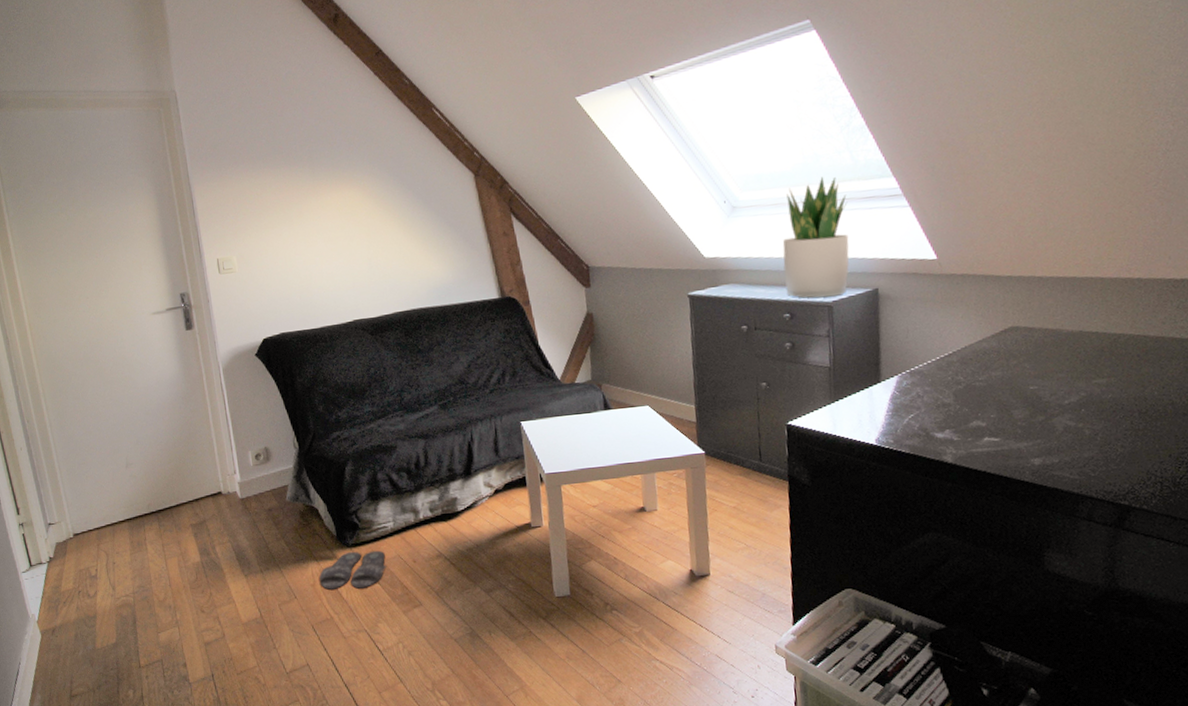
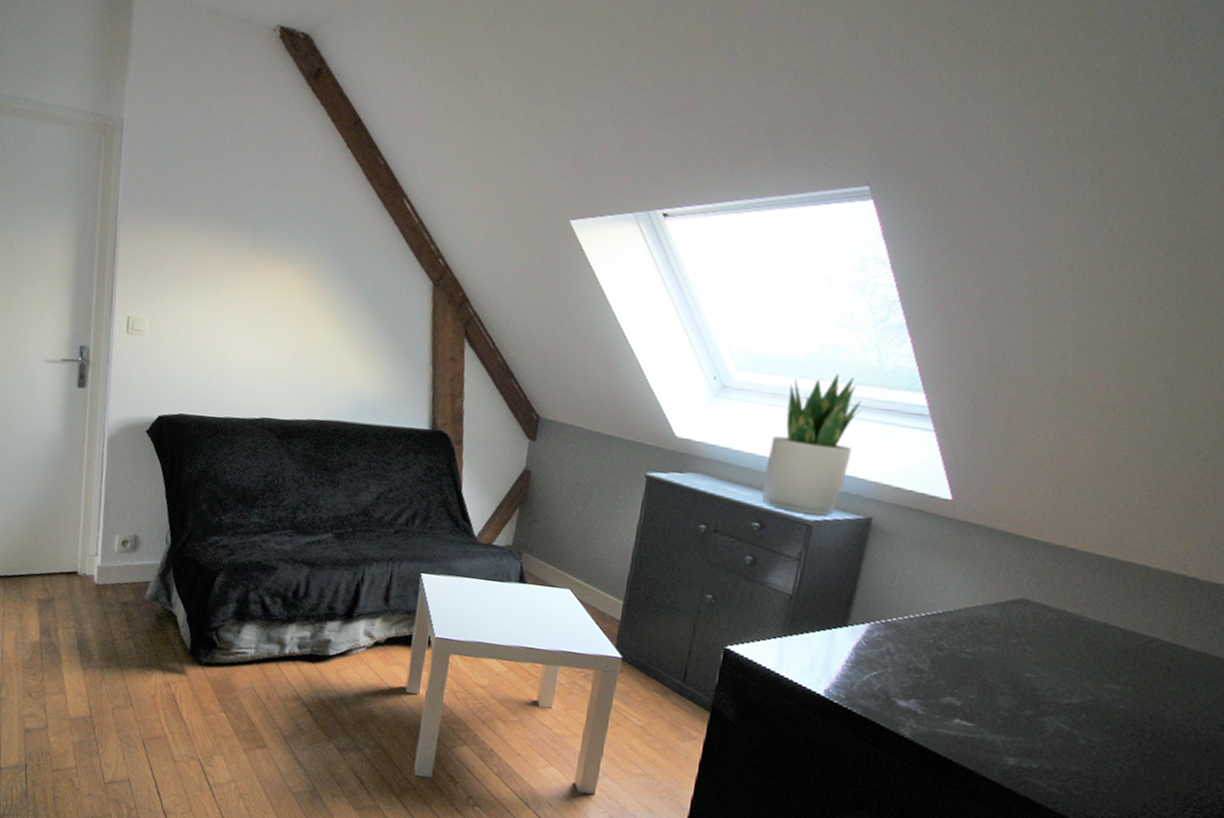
slippers: present [319,550,388,590] -> none [160,669,238,714]

